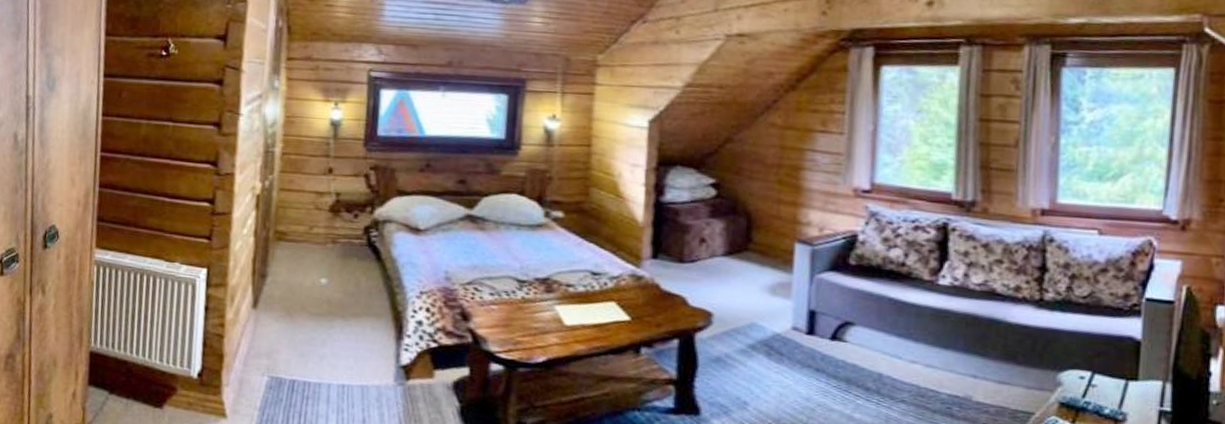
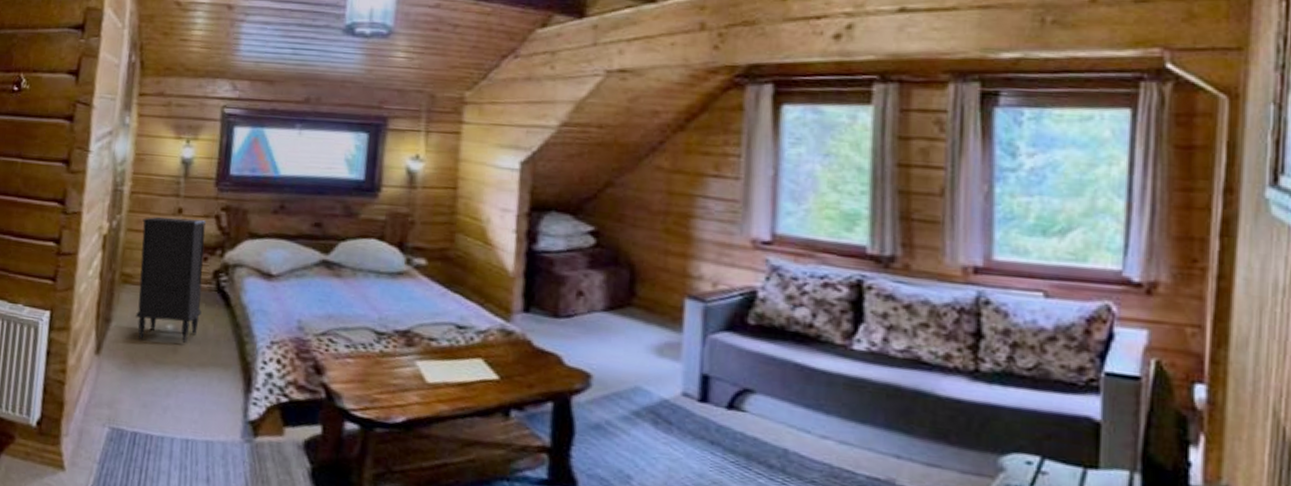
nightstand: none [291,176,357,295] -> present [136,216,207,343]

